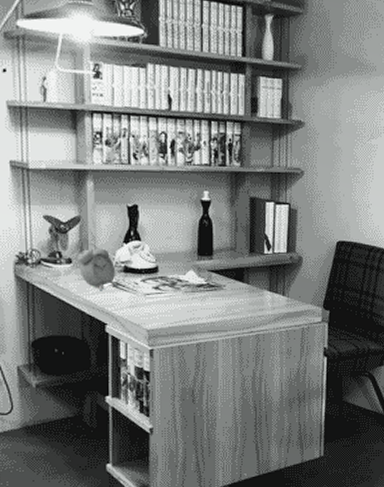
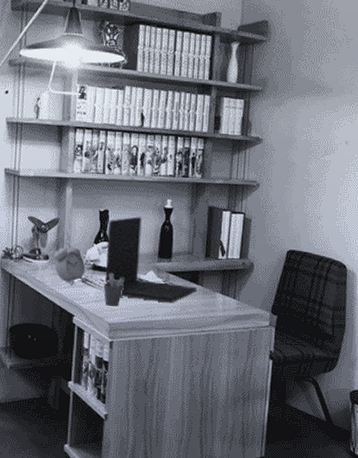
laptop: none [138,211,242,304] -> present [104,216,196,303]
pen holder: none [138,275,161,311] -> present [103,273,124,306]

